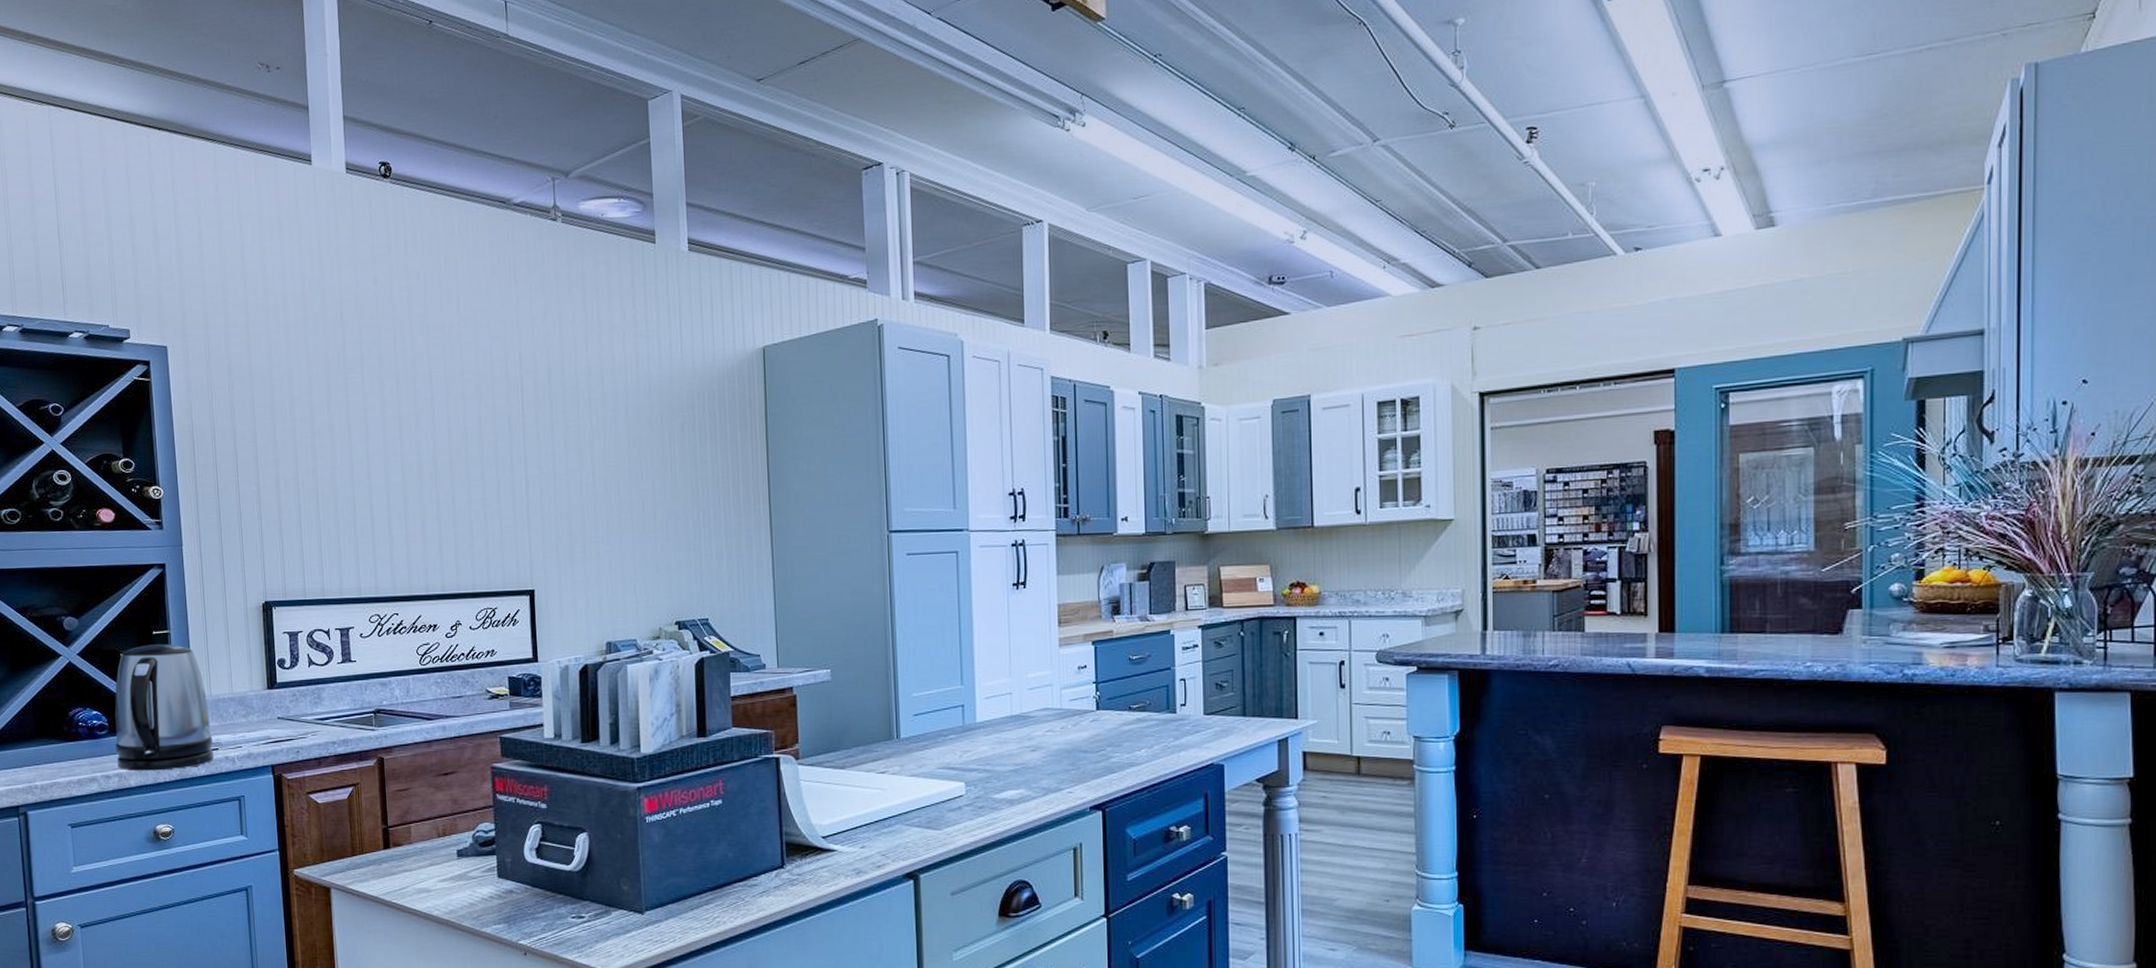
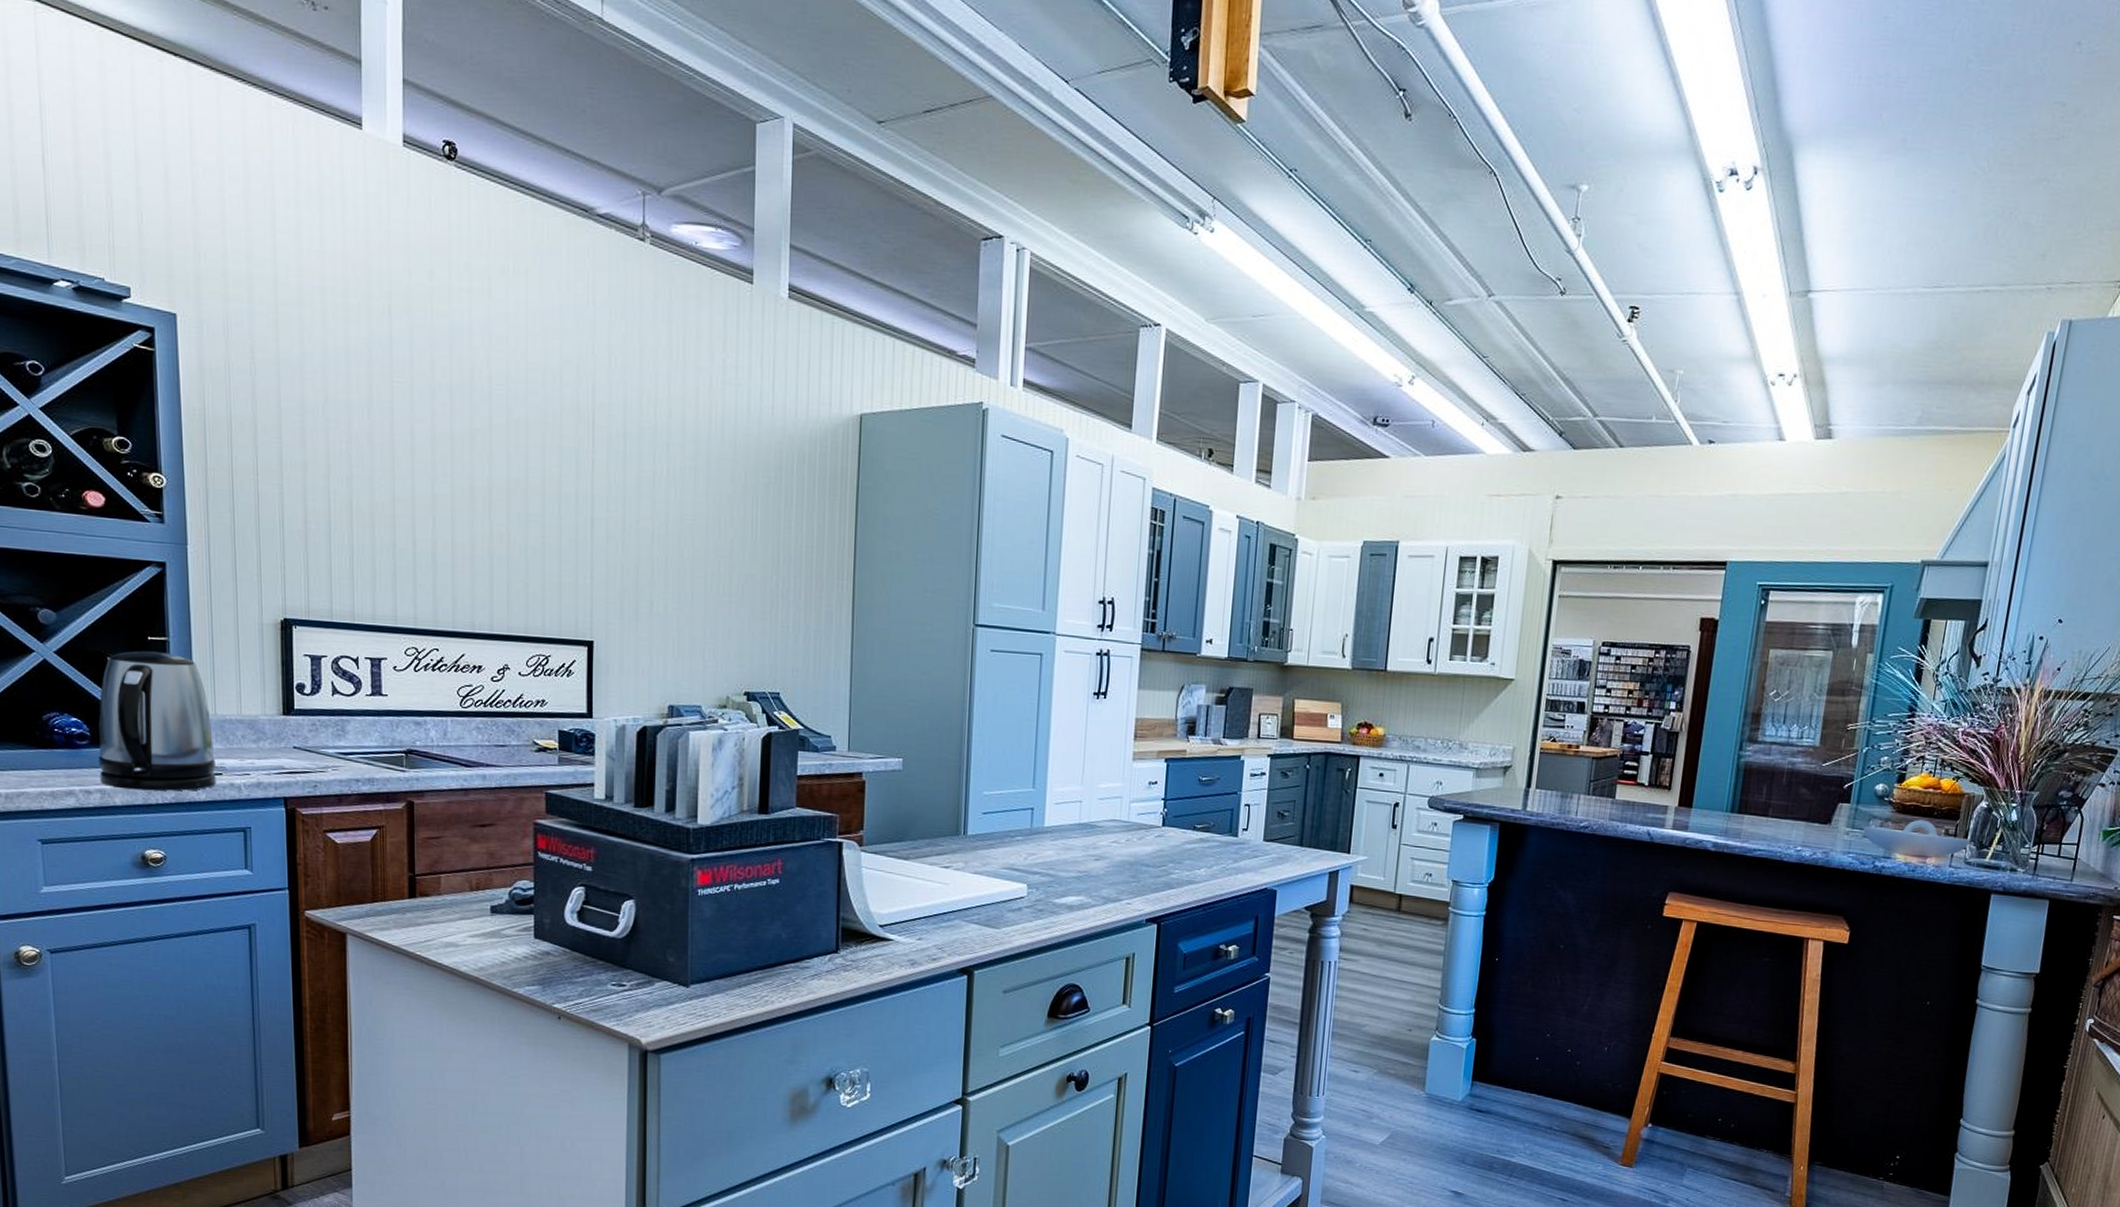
ceramic bowl: none [1883,618,2019,660] -> present [1863,819,1971,858]

